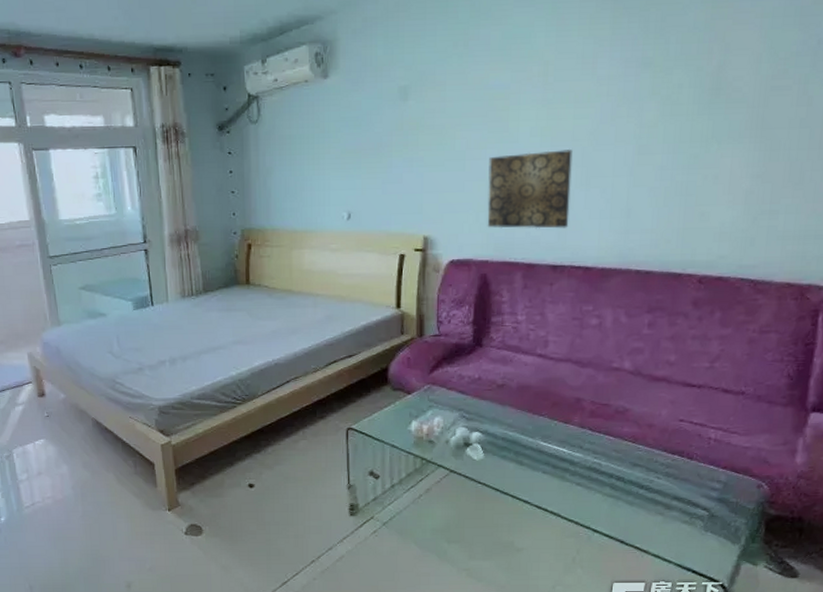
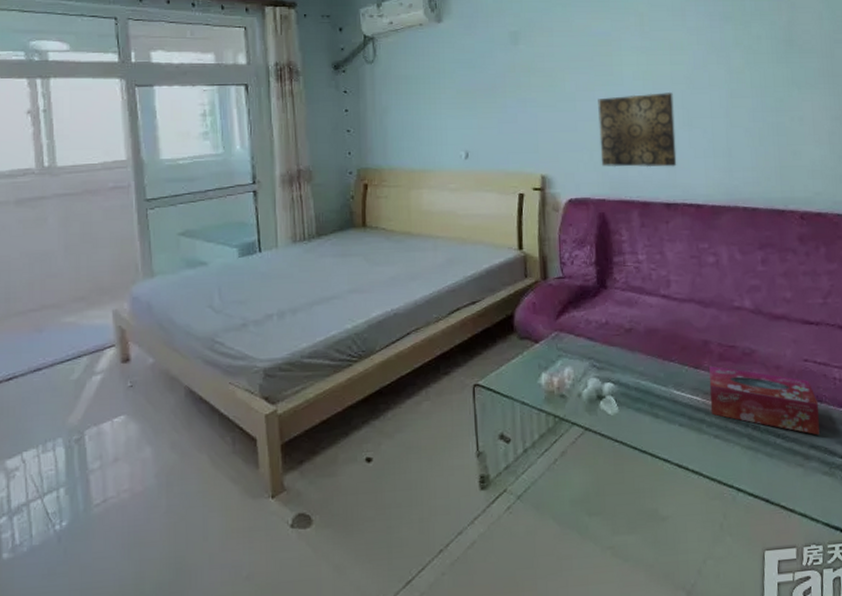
tissue box: none [576,421,689,489] -> present [709,365,820,436]

